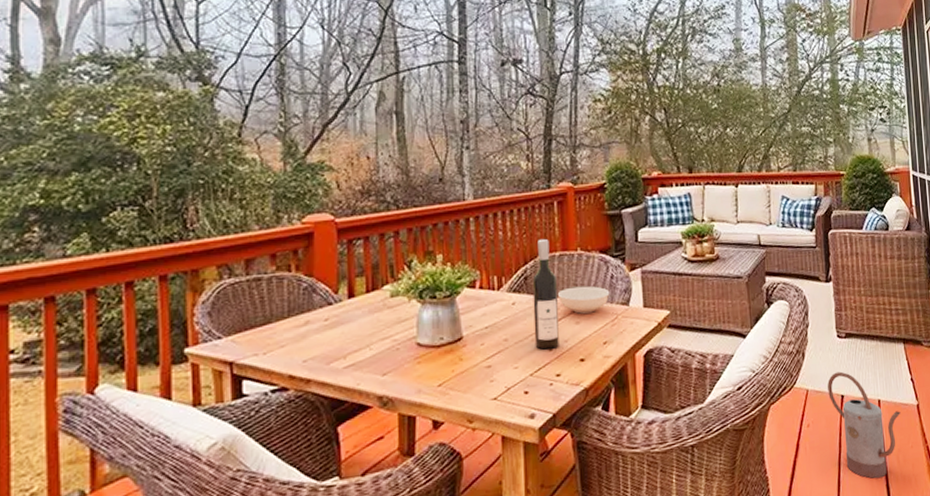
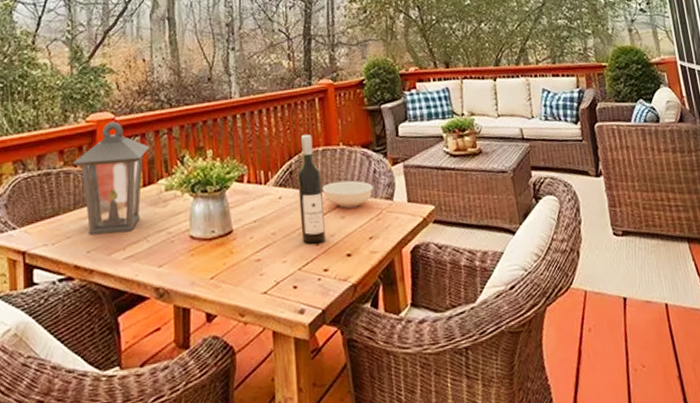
lantern: none [287,223,374,343] -> present [73,121,150,234]
watering can: present [827,371,901,479] -> none [607,271,693,392]

